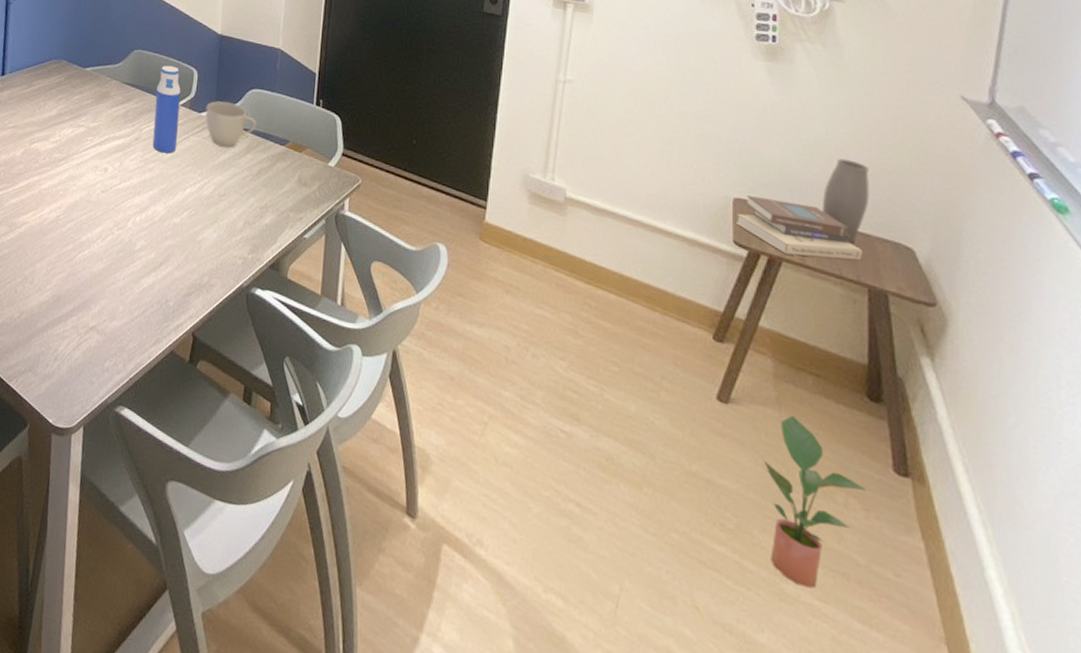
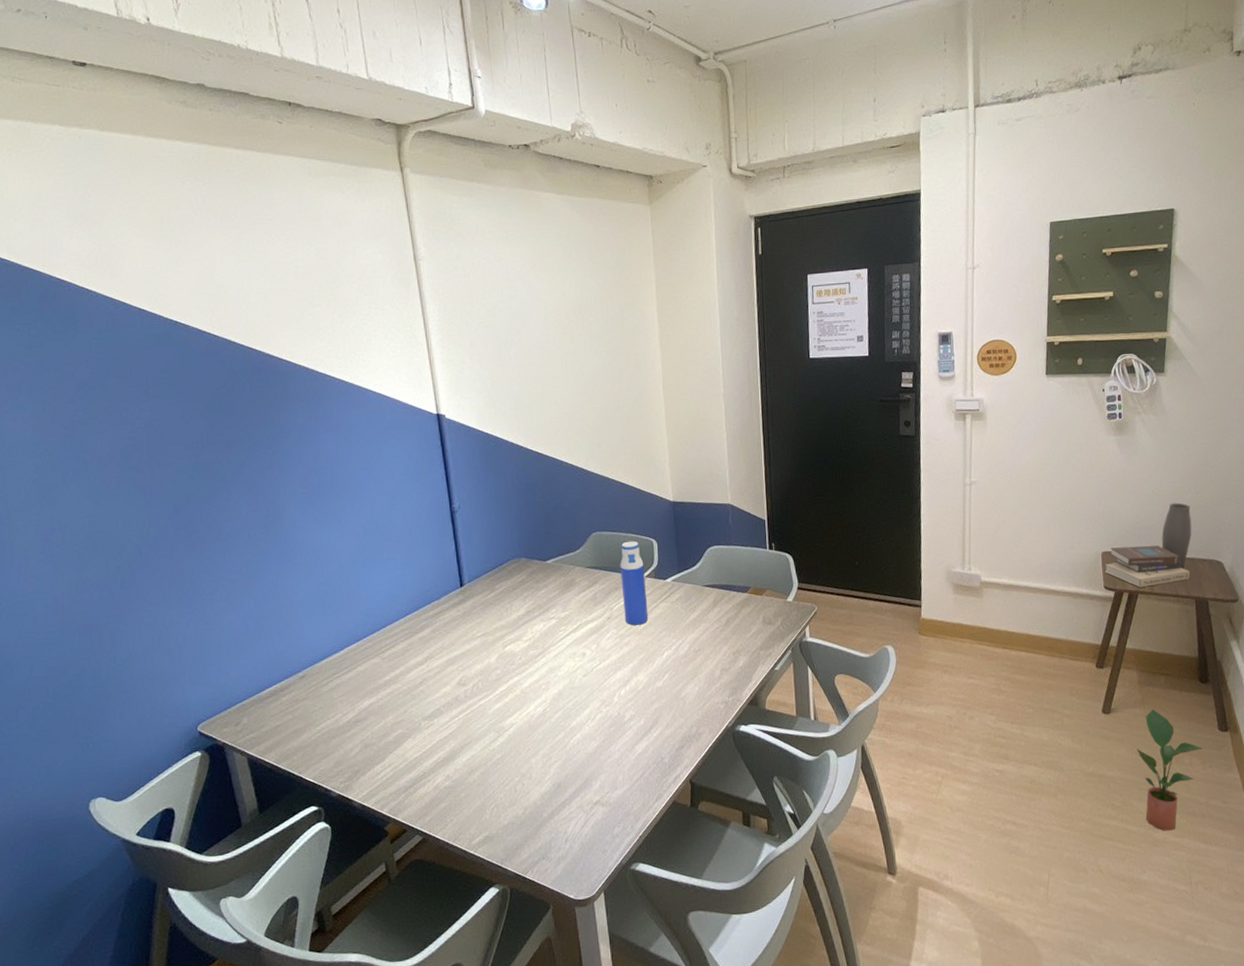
cup: present [205,101,257,147] -> none [670,564,719,606]

